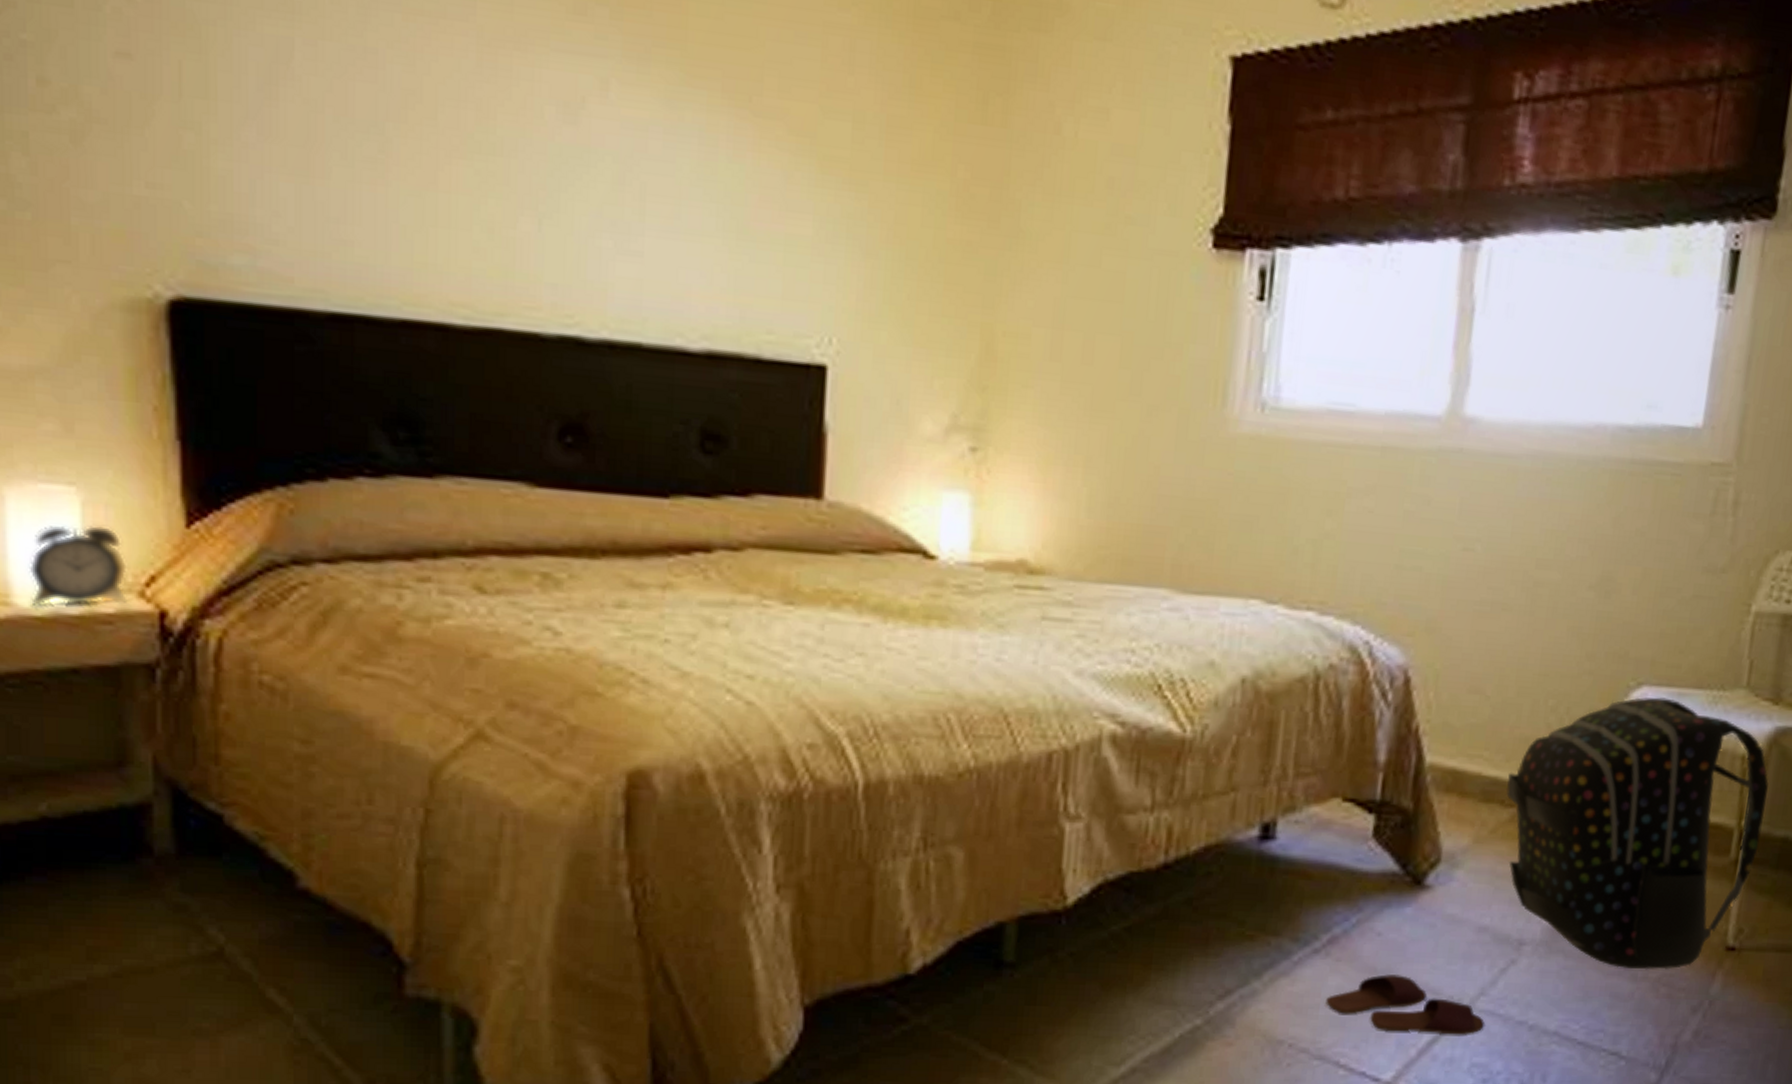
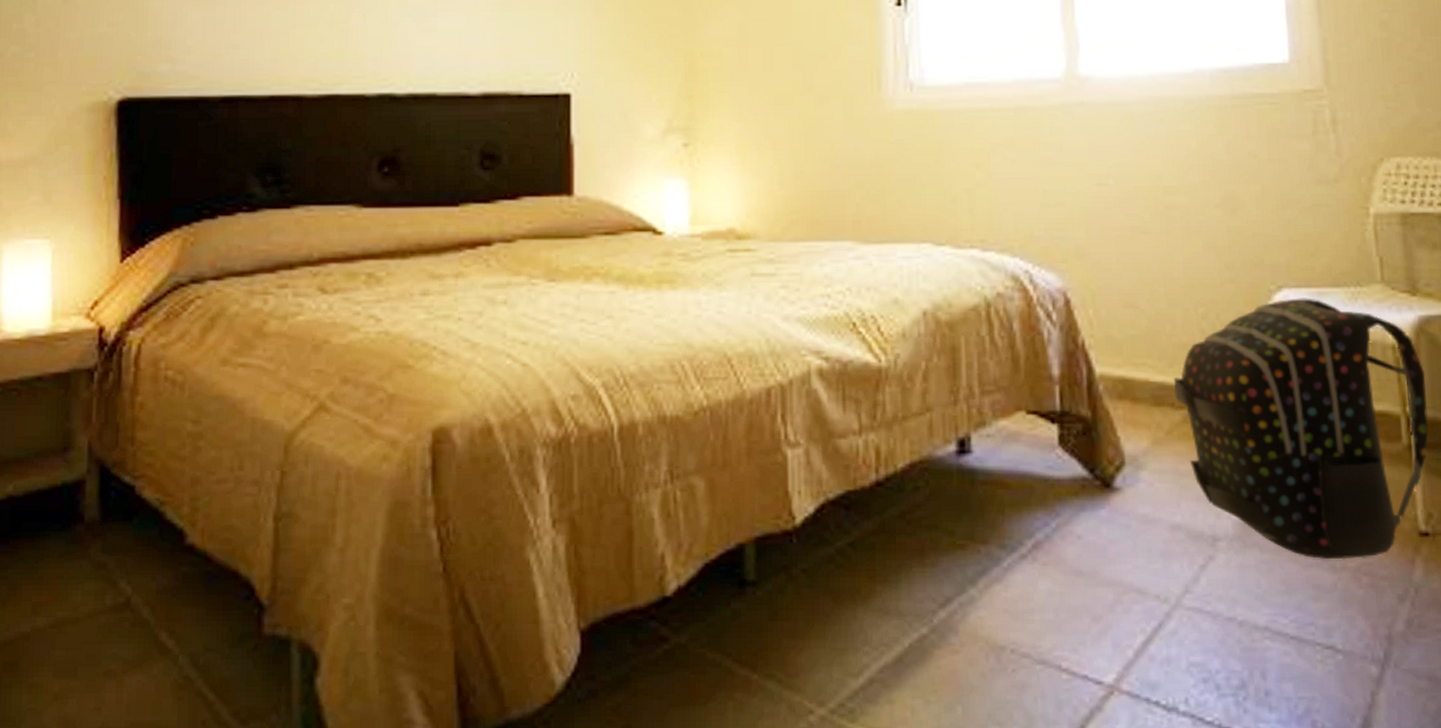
alarm clock: present [28,524,128,606] -> none [14,266,80,330]
slippers: present [1326,973,1485,1034] -> none [1039,575,1195,633]

